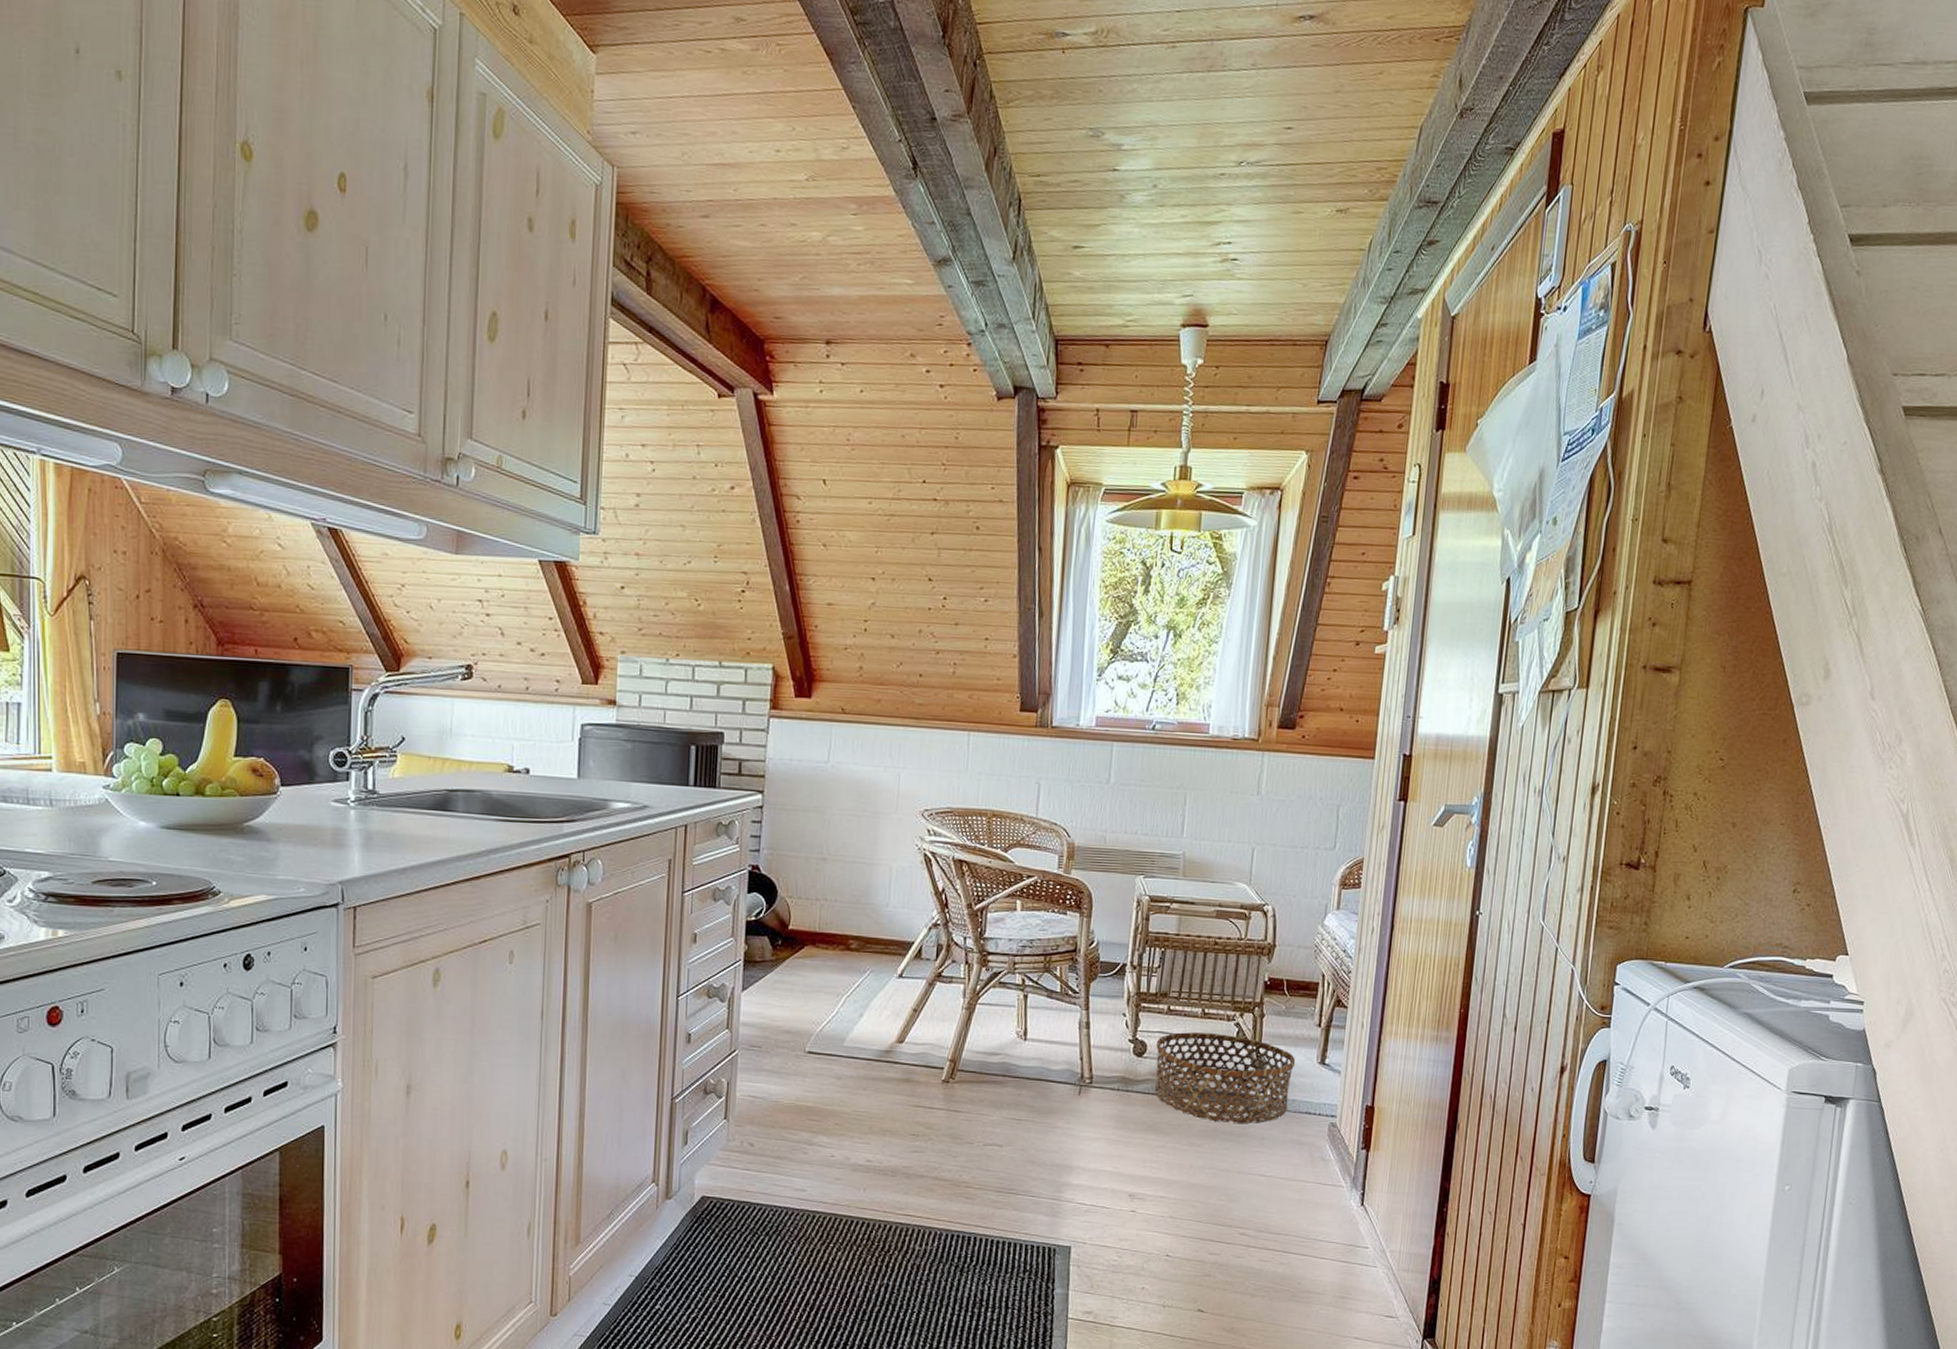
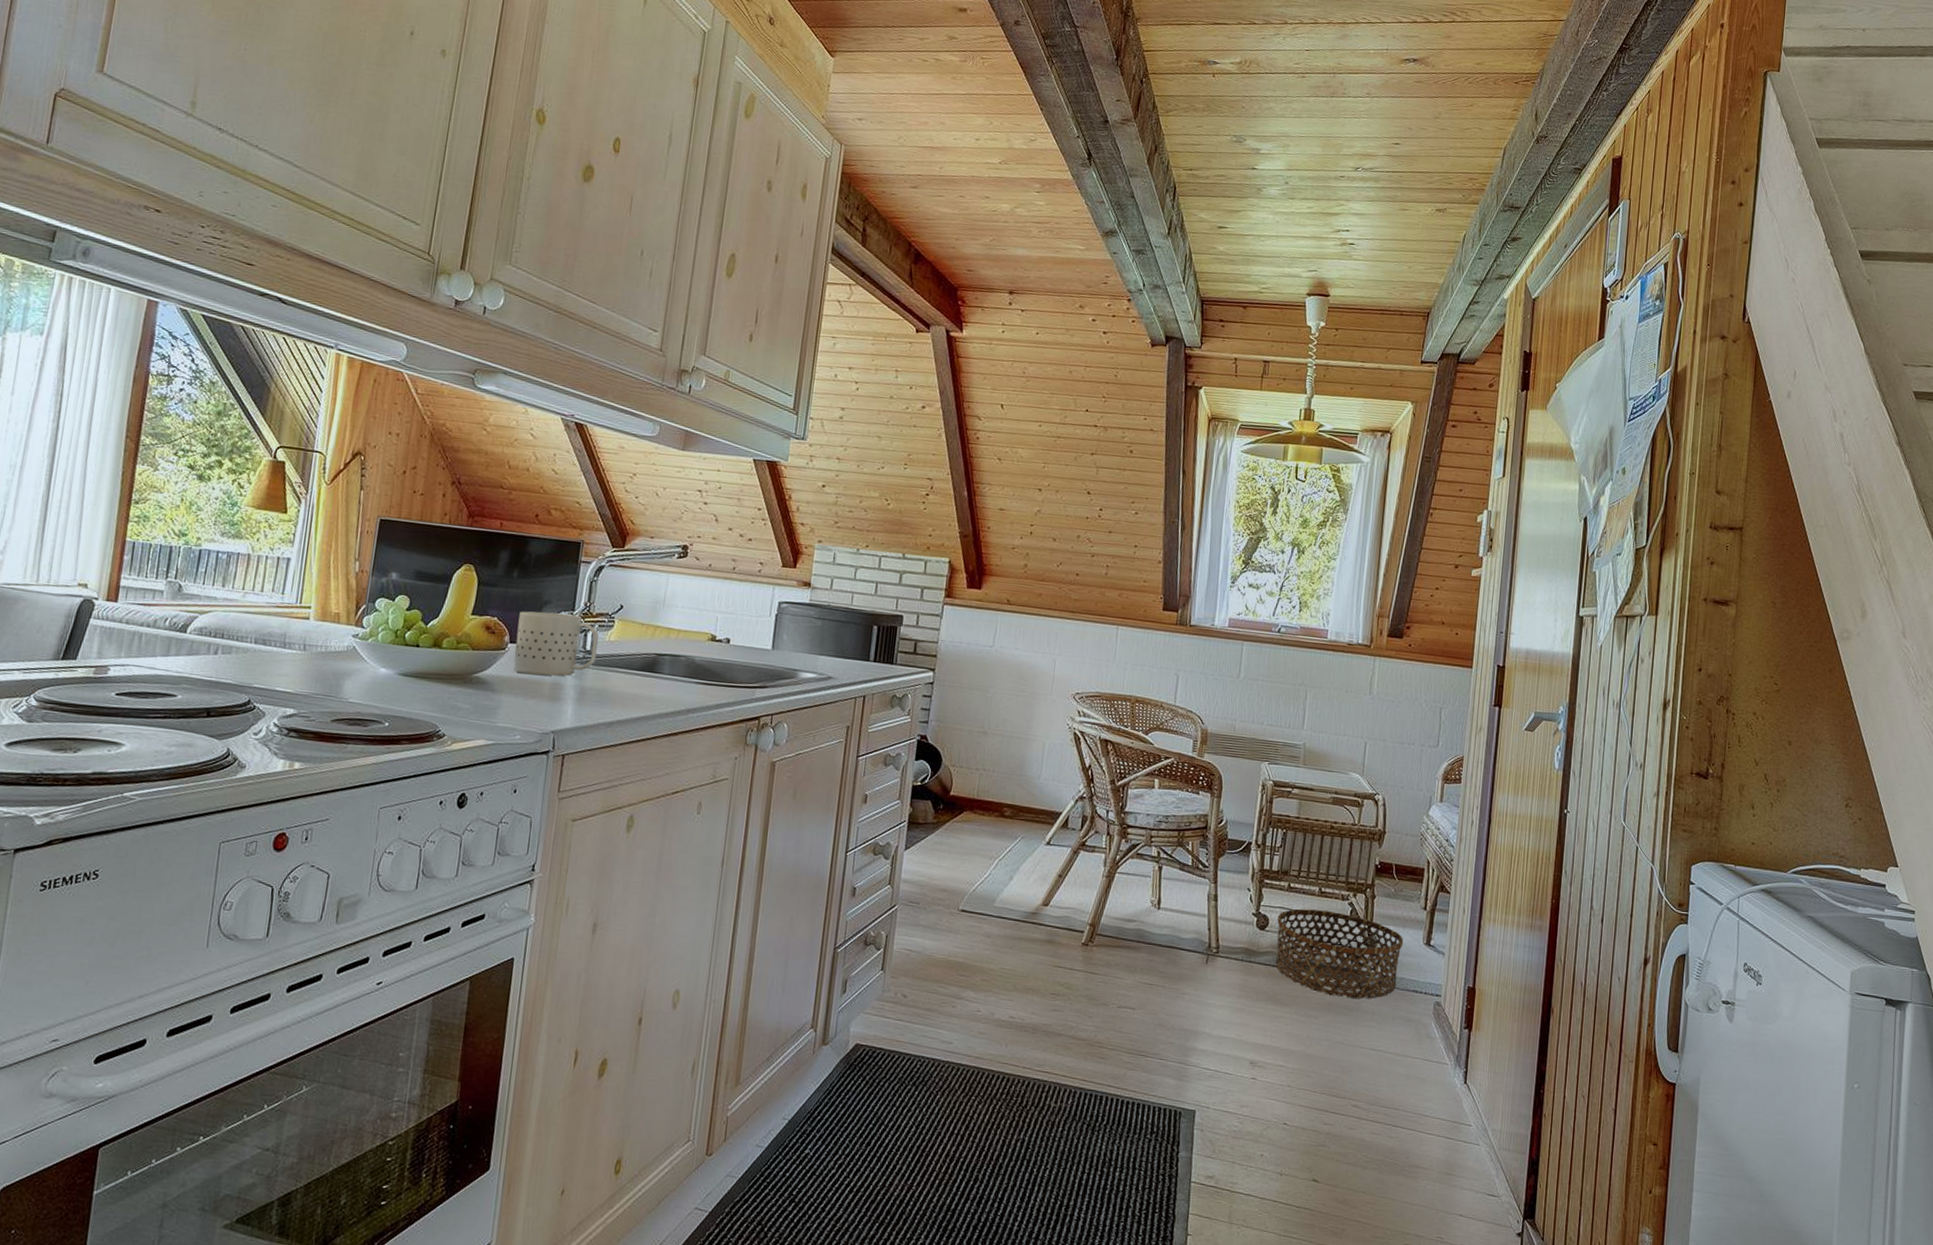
mug: none [287,749,381,821] -> present [513,611,599,676]

